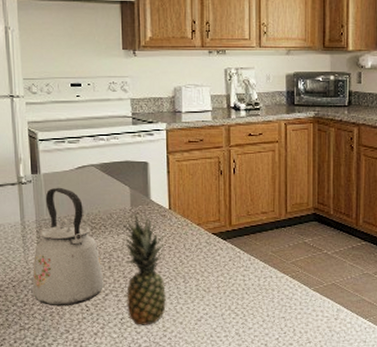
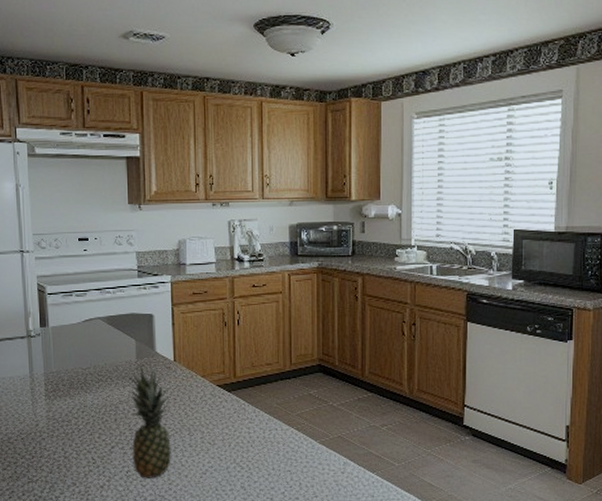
kettle: present [32,187,105,307] -> none [40,340,111,459]

